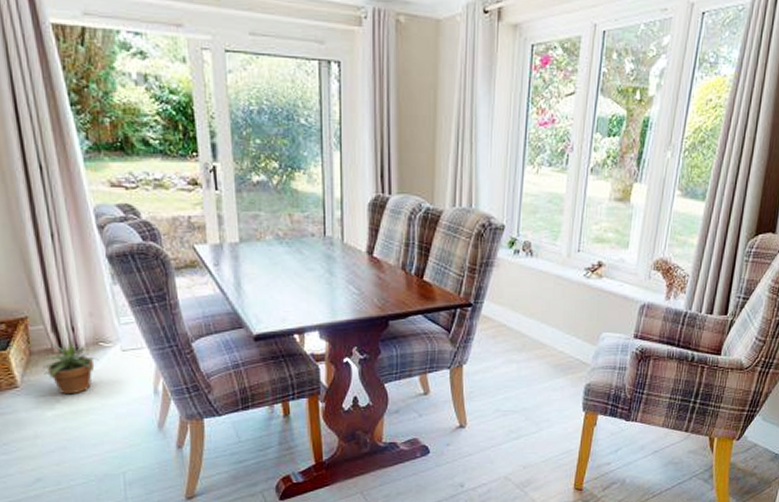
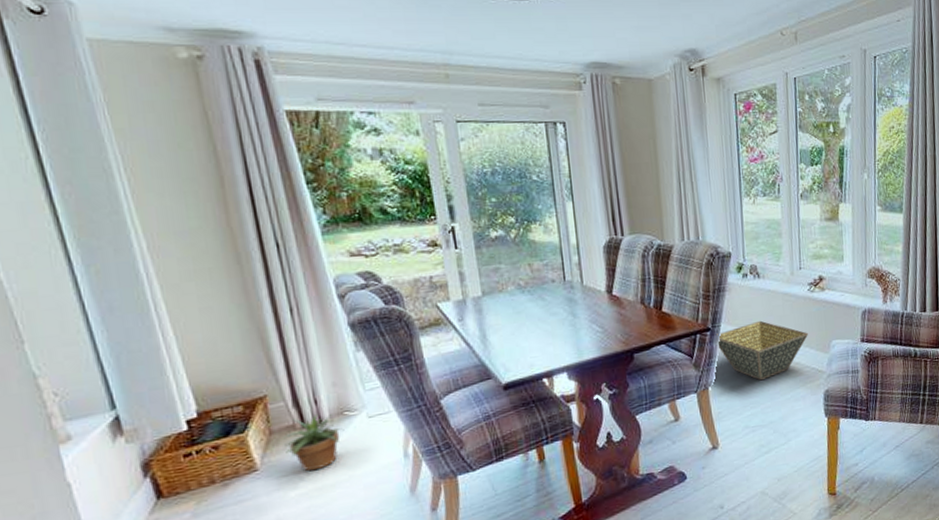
basket: none [476,302,578,365] -> present [716,320,809,381]

